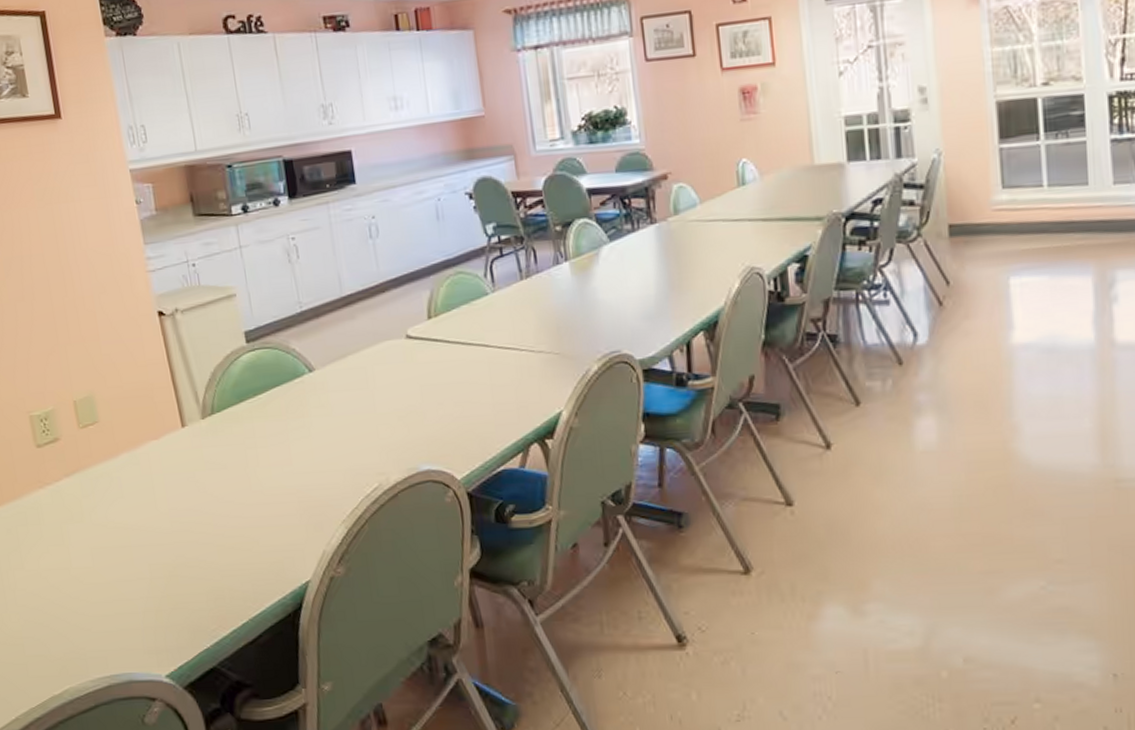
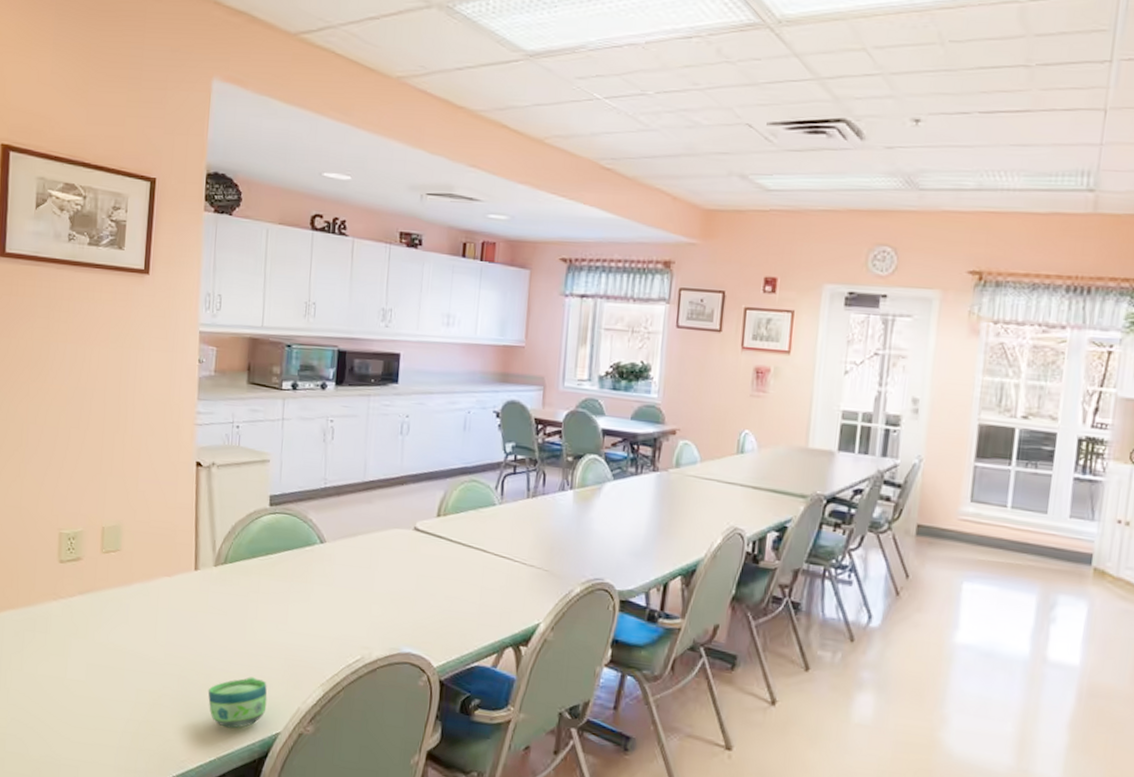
cup: none [224,528,290,586] -> present [208,677,268,729]

